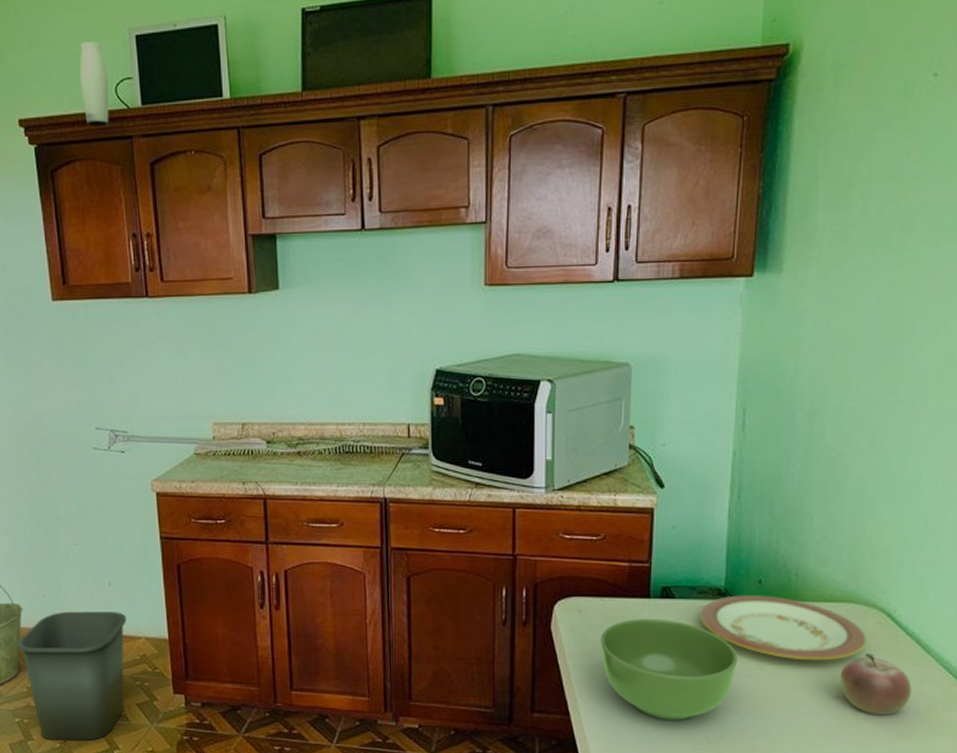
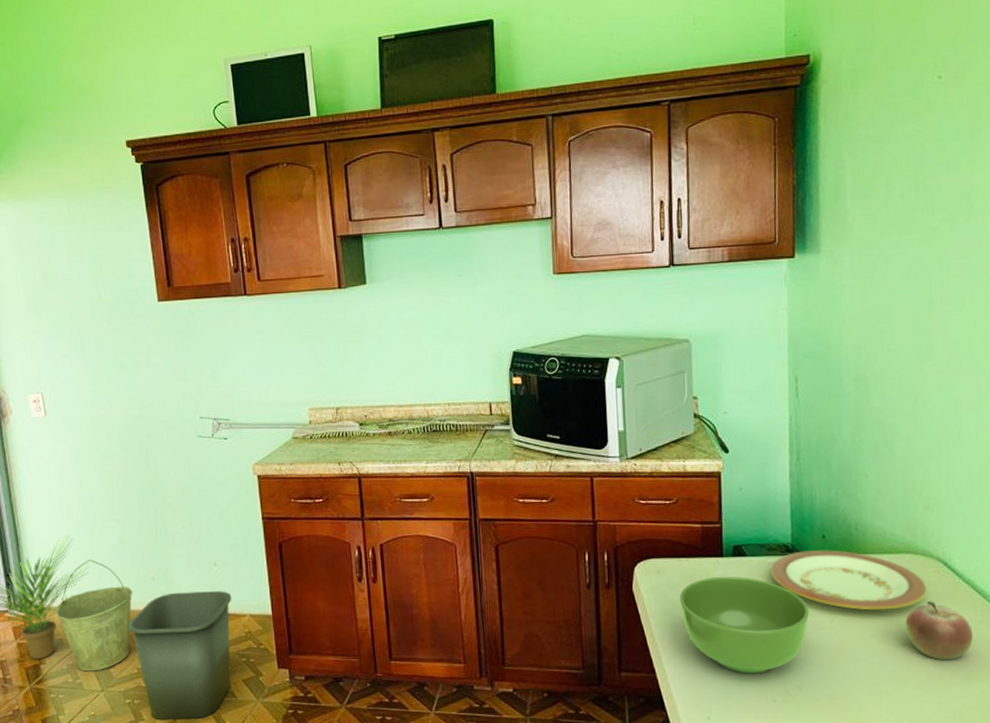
vase: present [79,42,109,126] -> none [180,71,208,145]

